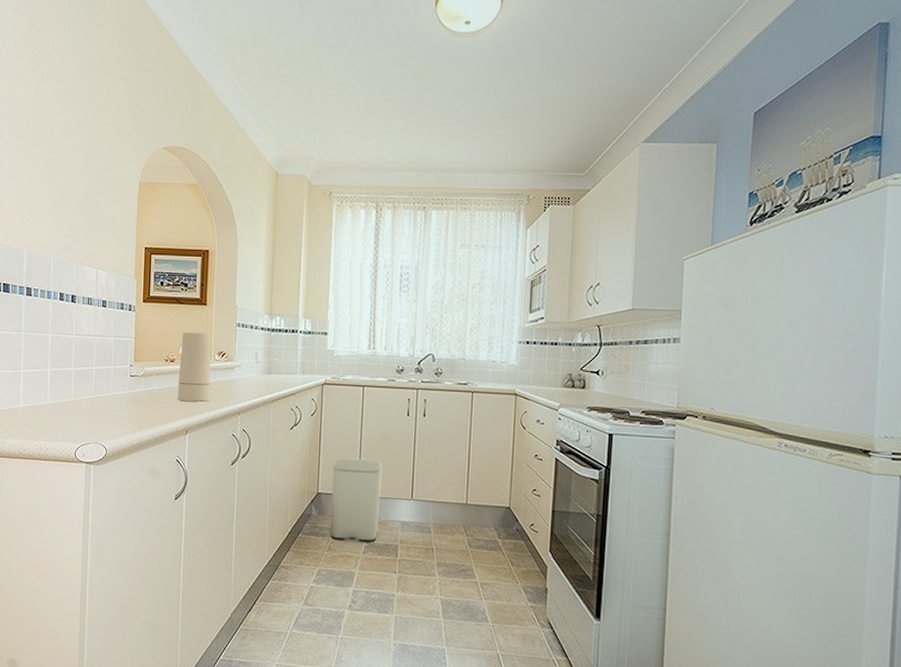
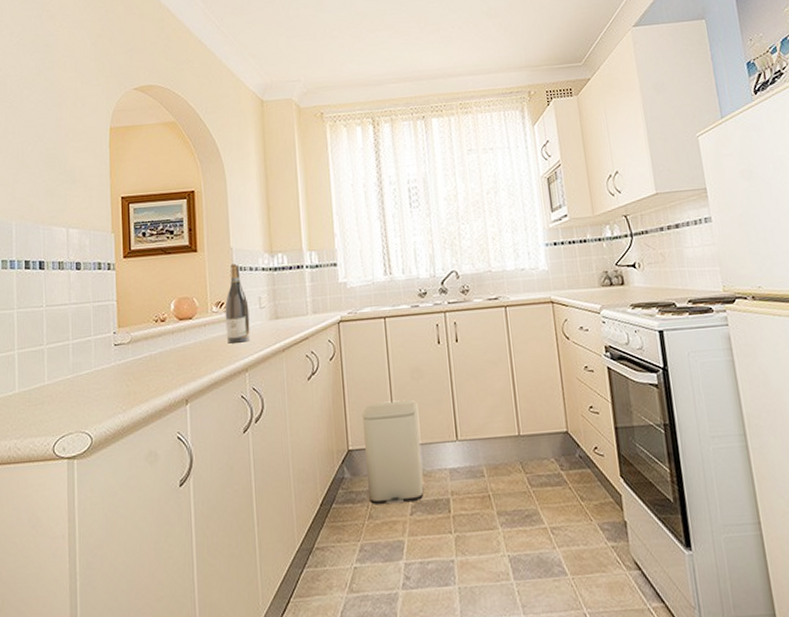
canister: present [178,332,211,402] -> none [171,283,211,365]
wine bottle: none [224,320,247,390] -> present [225,263,251,344]

